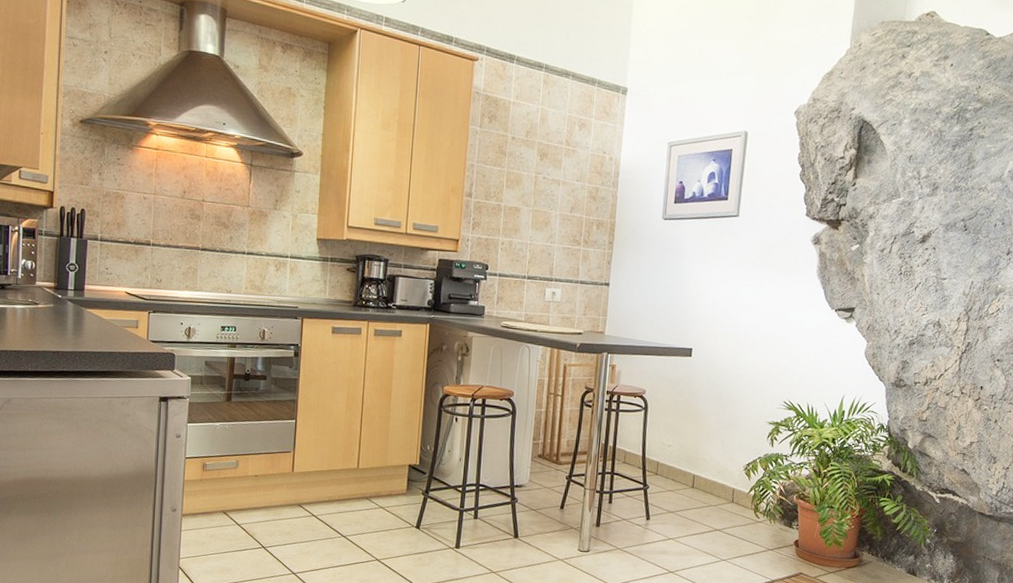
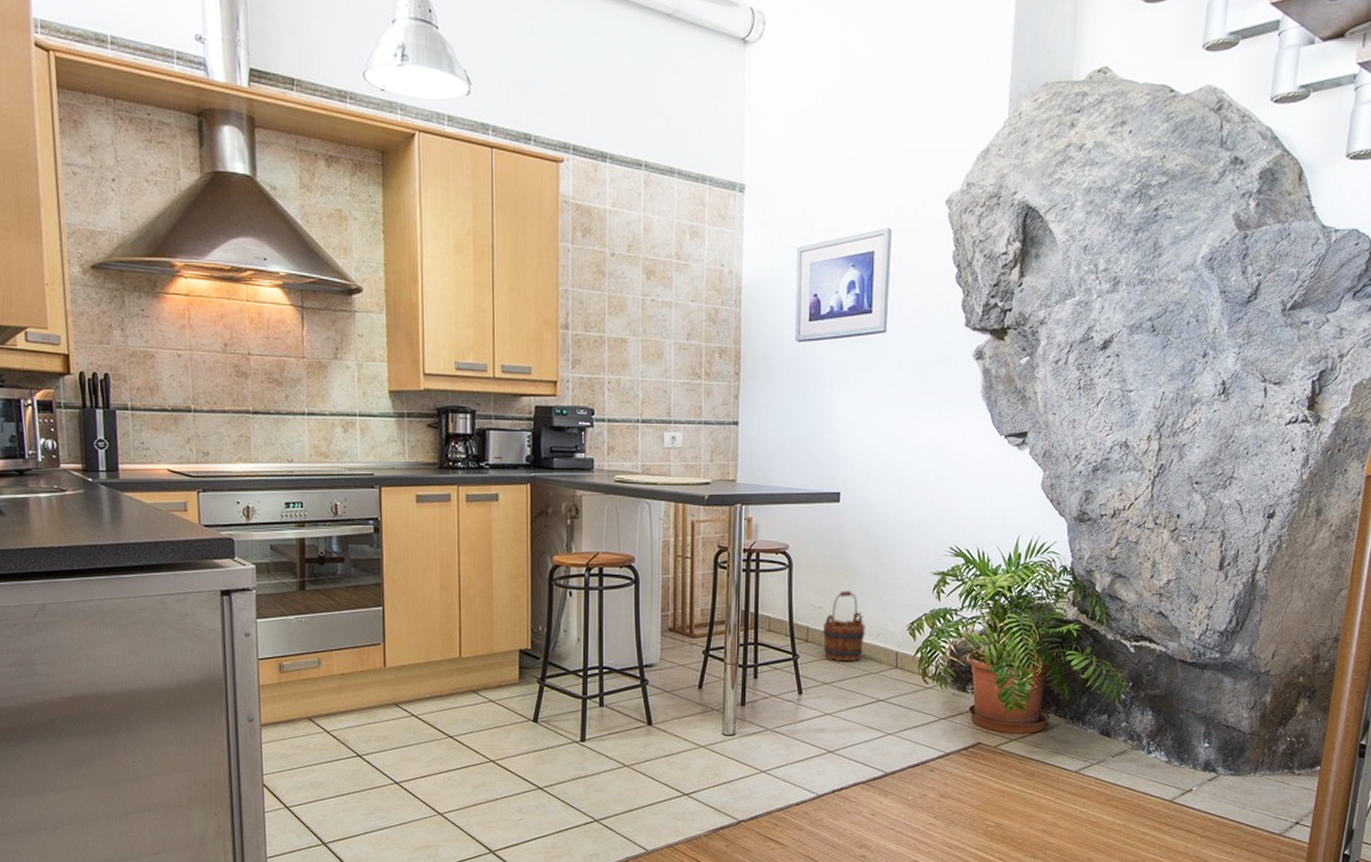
wooden bucket: none [670,432,708,495] -> present [822,590,866,662]

